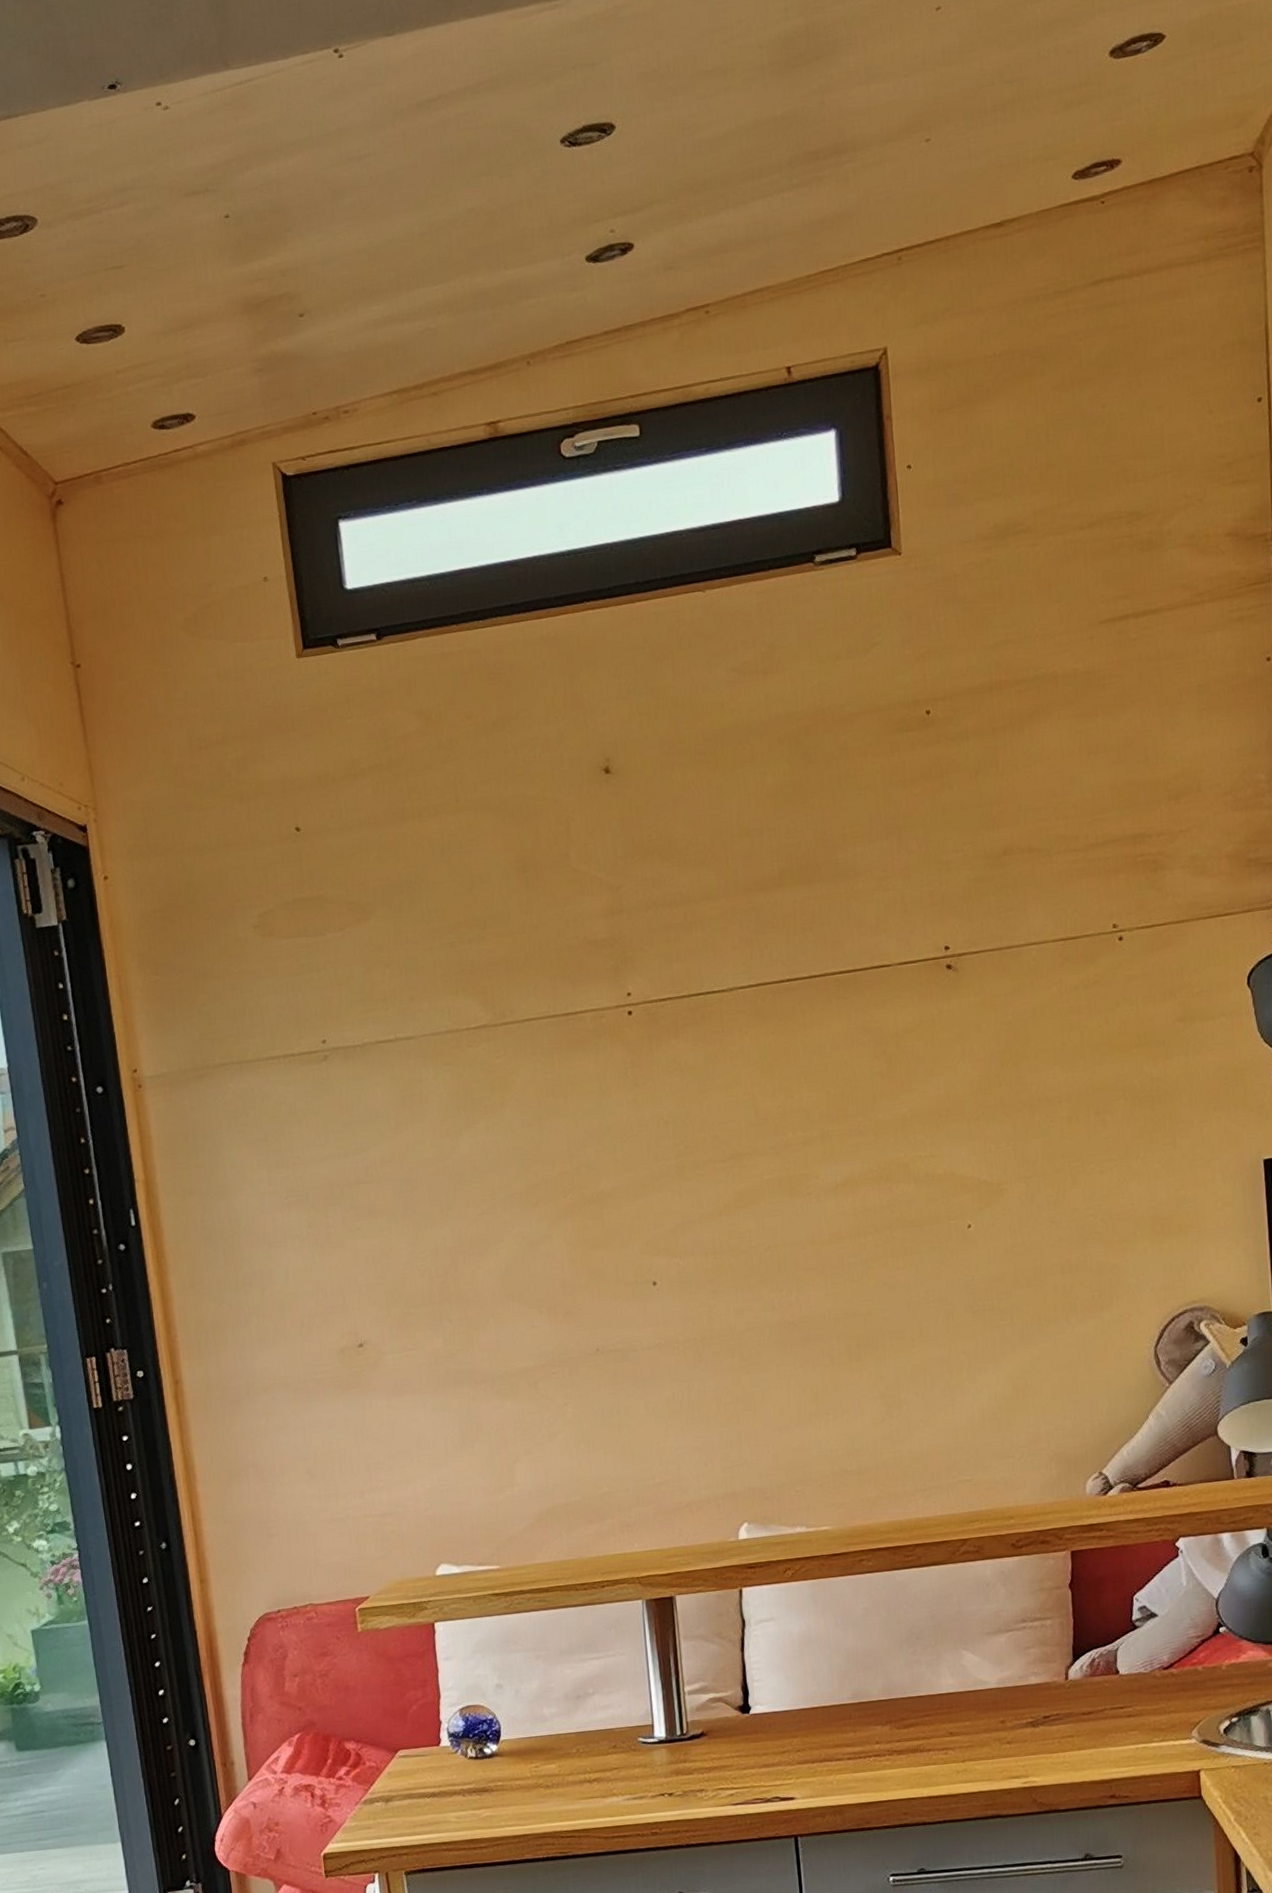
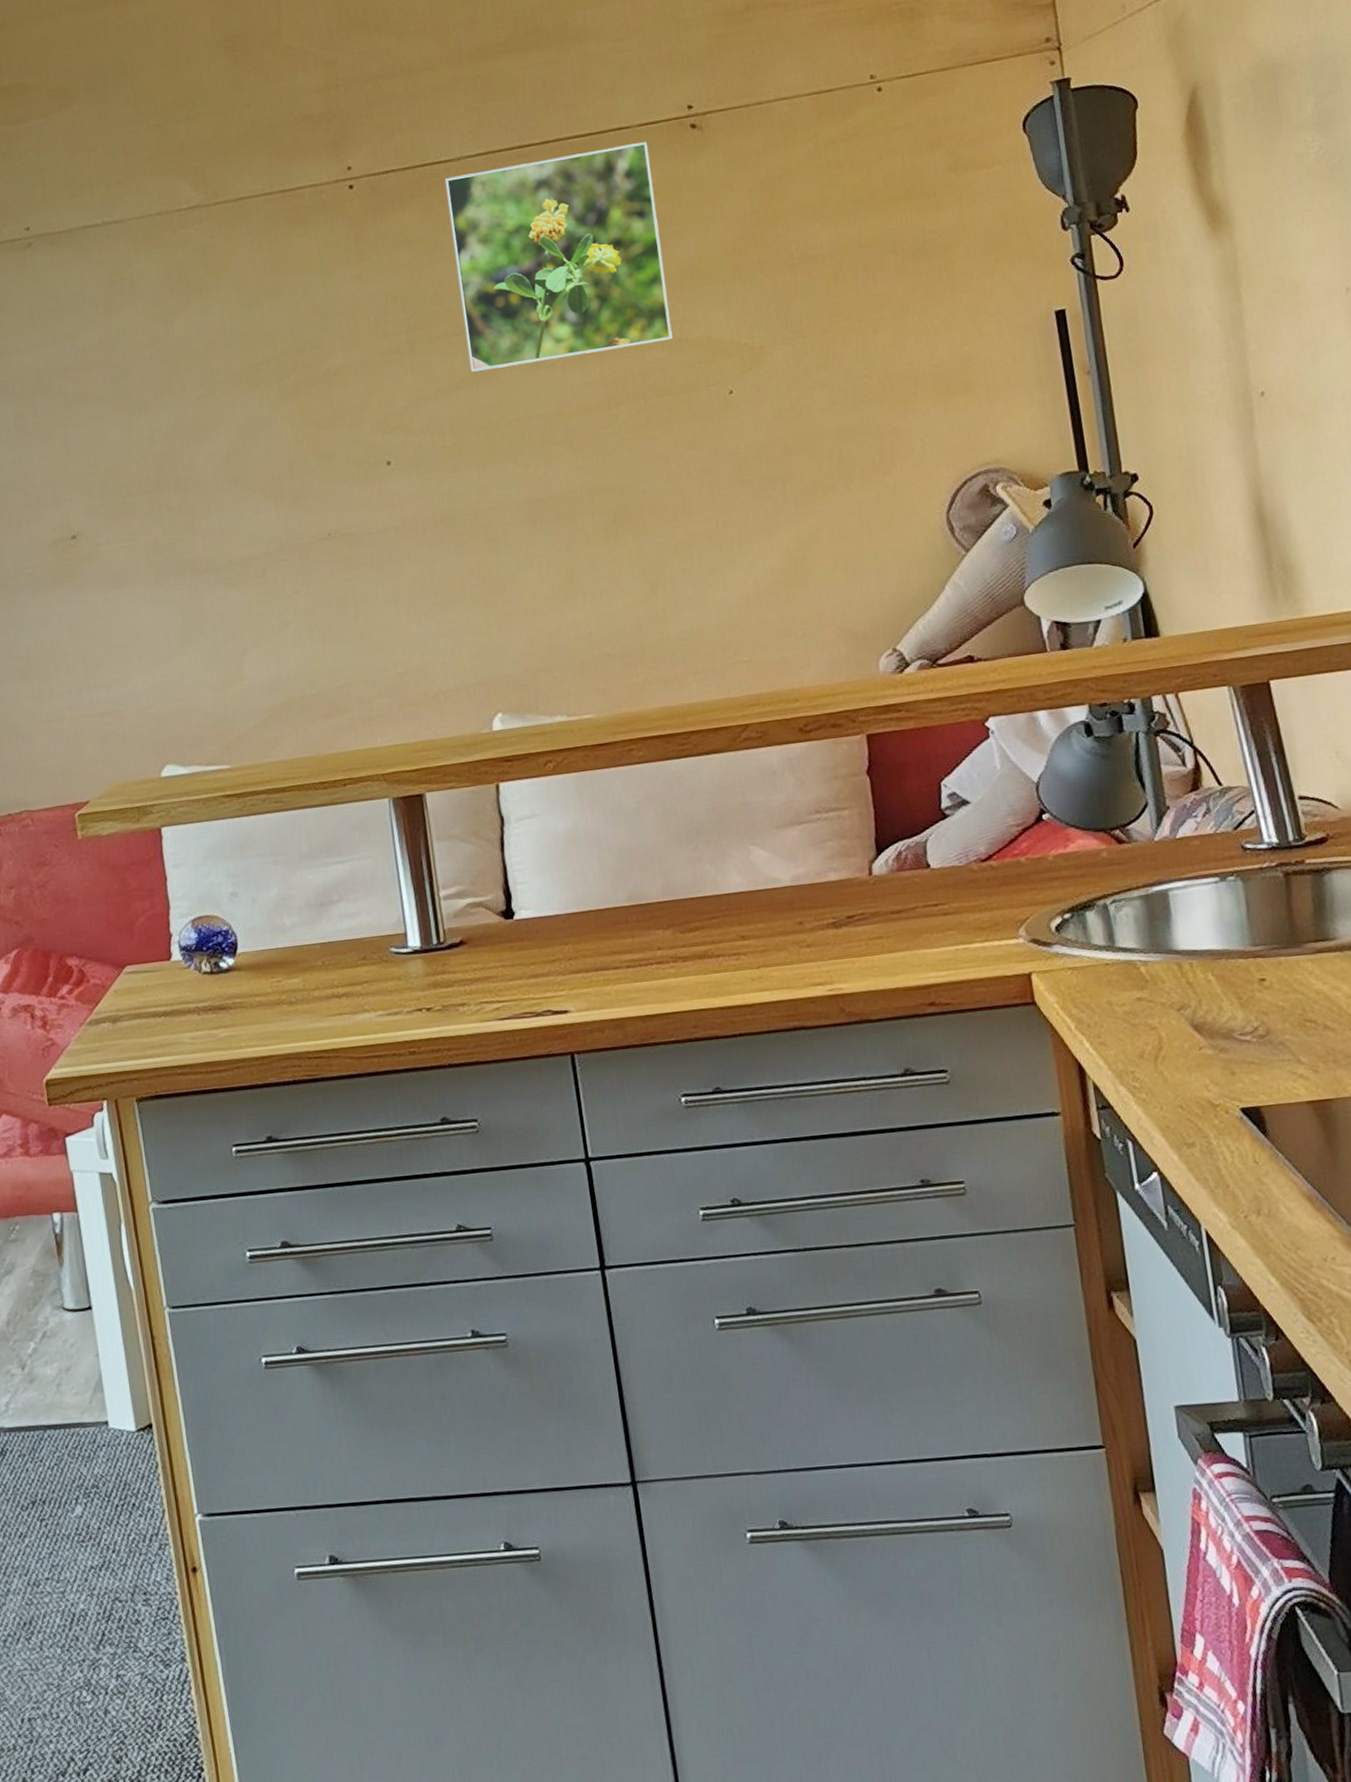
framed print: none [718,980,919,1198] -> present [445,141,673,372]

